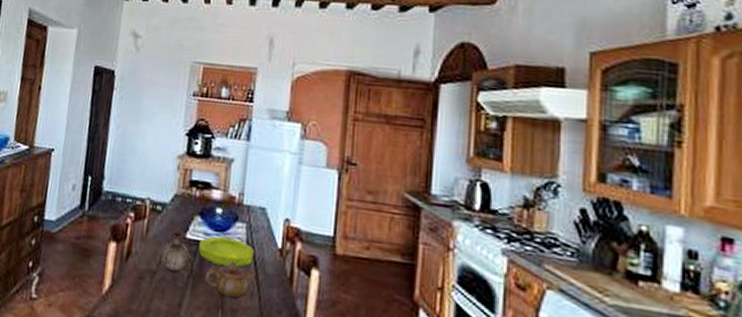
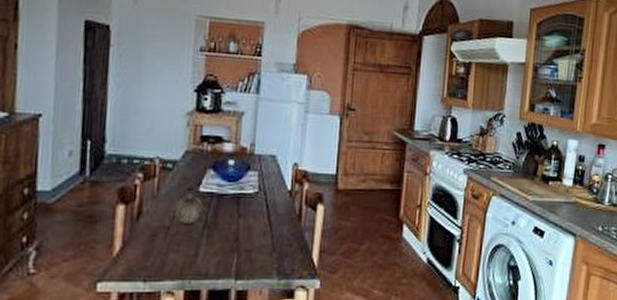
bowl: present [199,236,255,268] -> none [213,186,267,213]
teapot: present [205,262,256,298] -> none [220,208,269,240]

